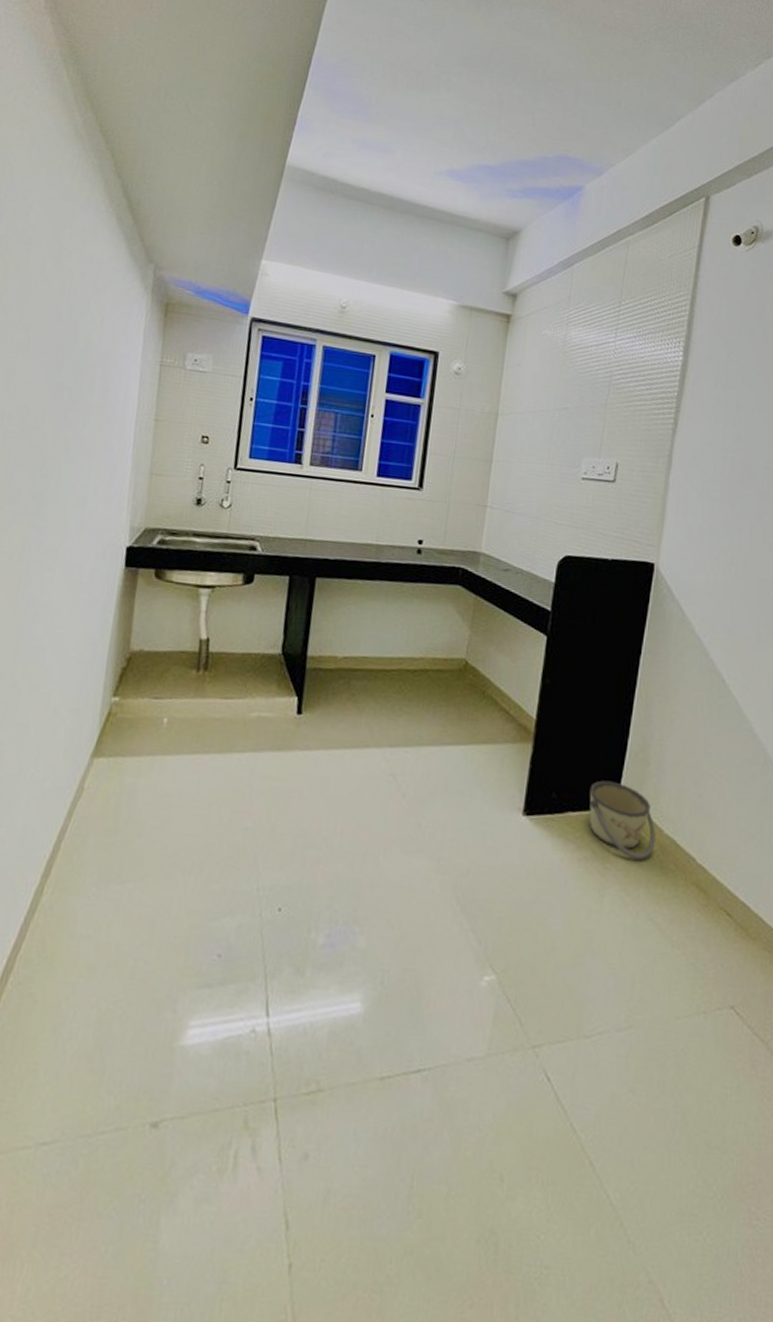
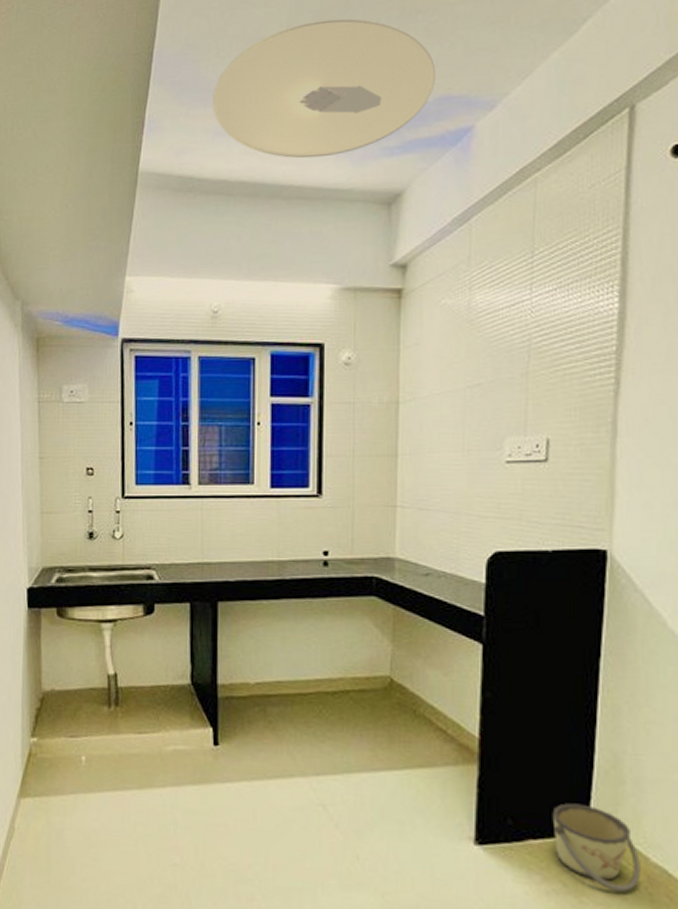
ceiling light: none [361,65,558,187] -> present [212,18,436,159]

